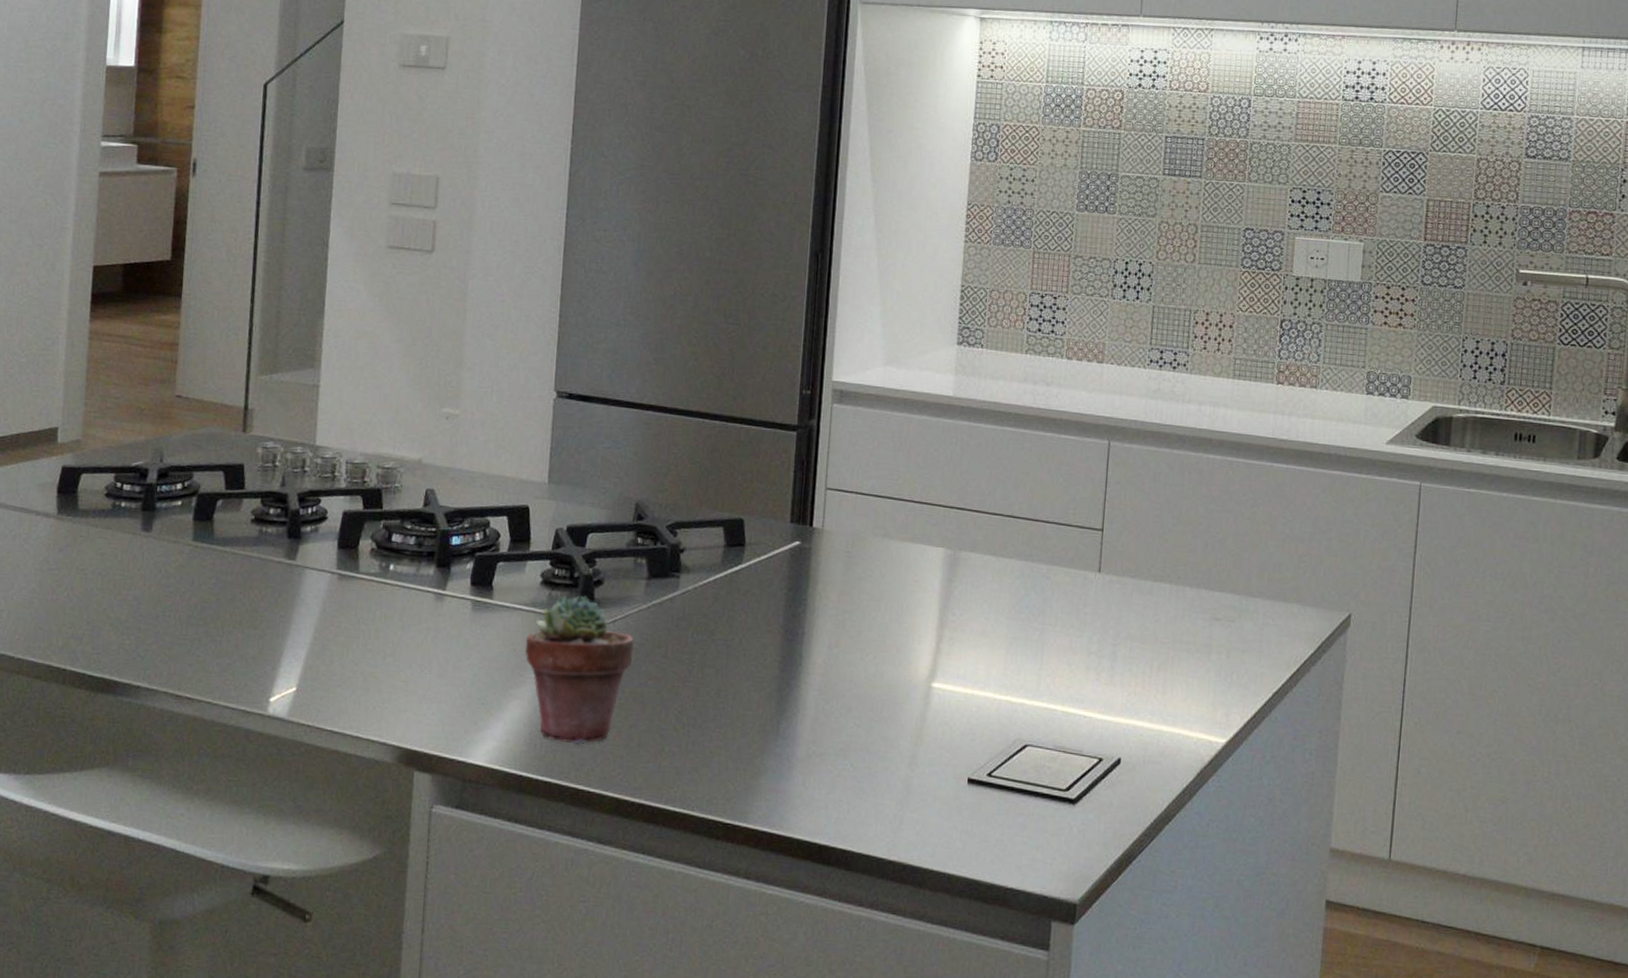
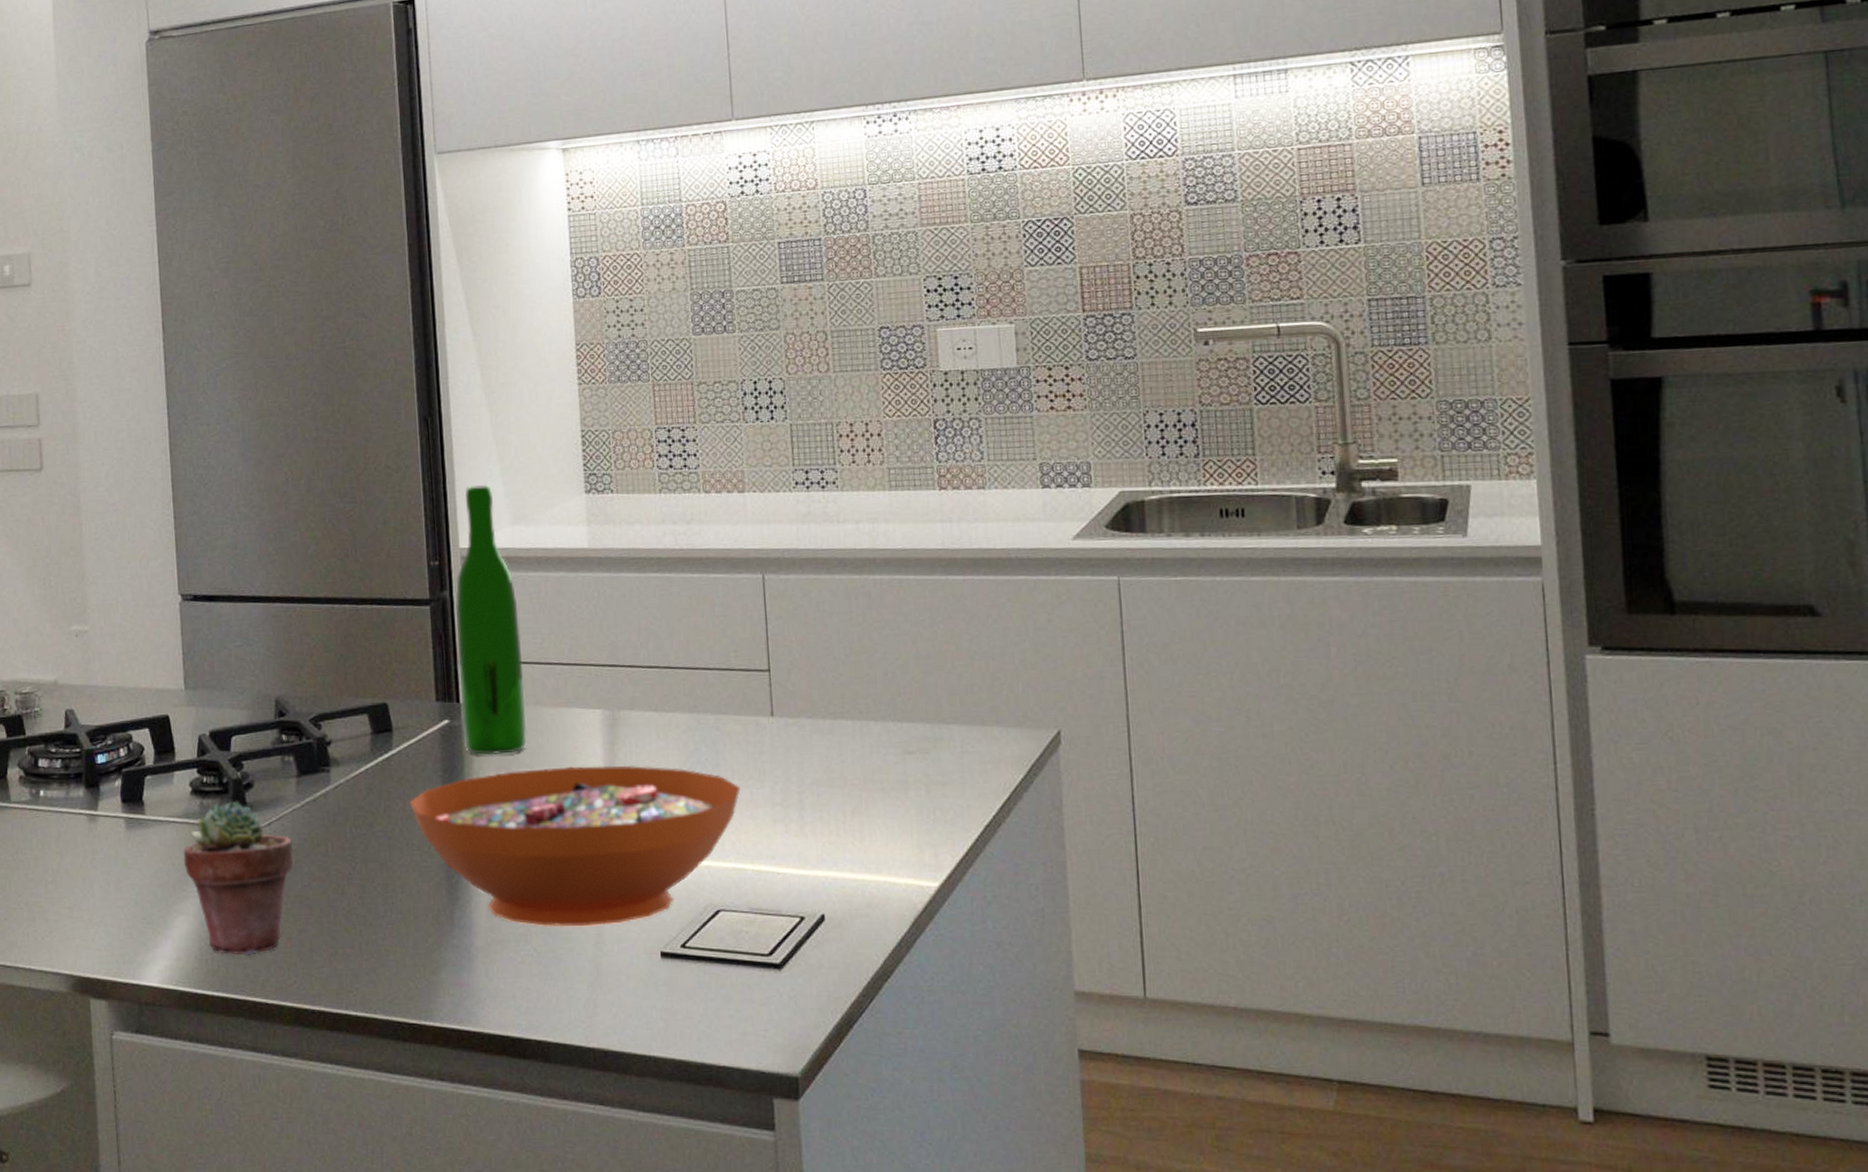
decorative bowl: none [752,596,1062,749] -> present [410,765,741,927]
wine bottle: none [811,323,880,580] -> present [454,485,527,756]

